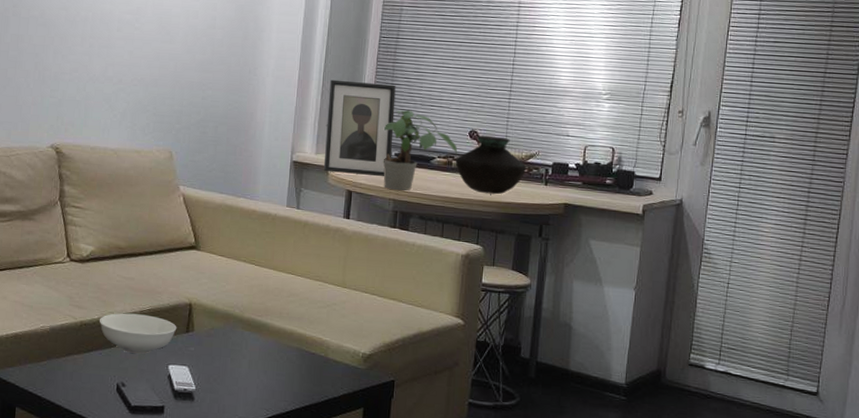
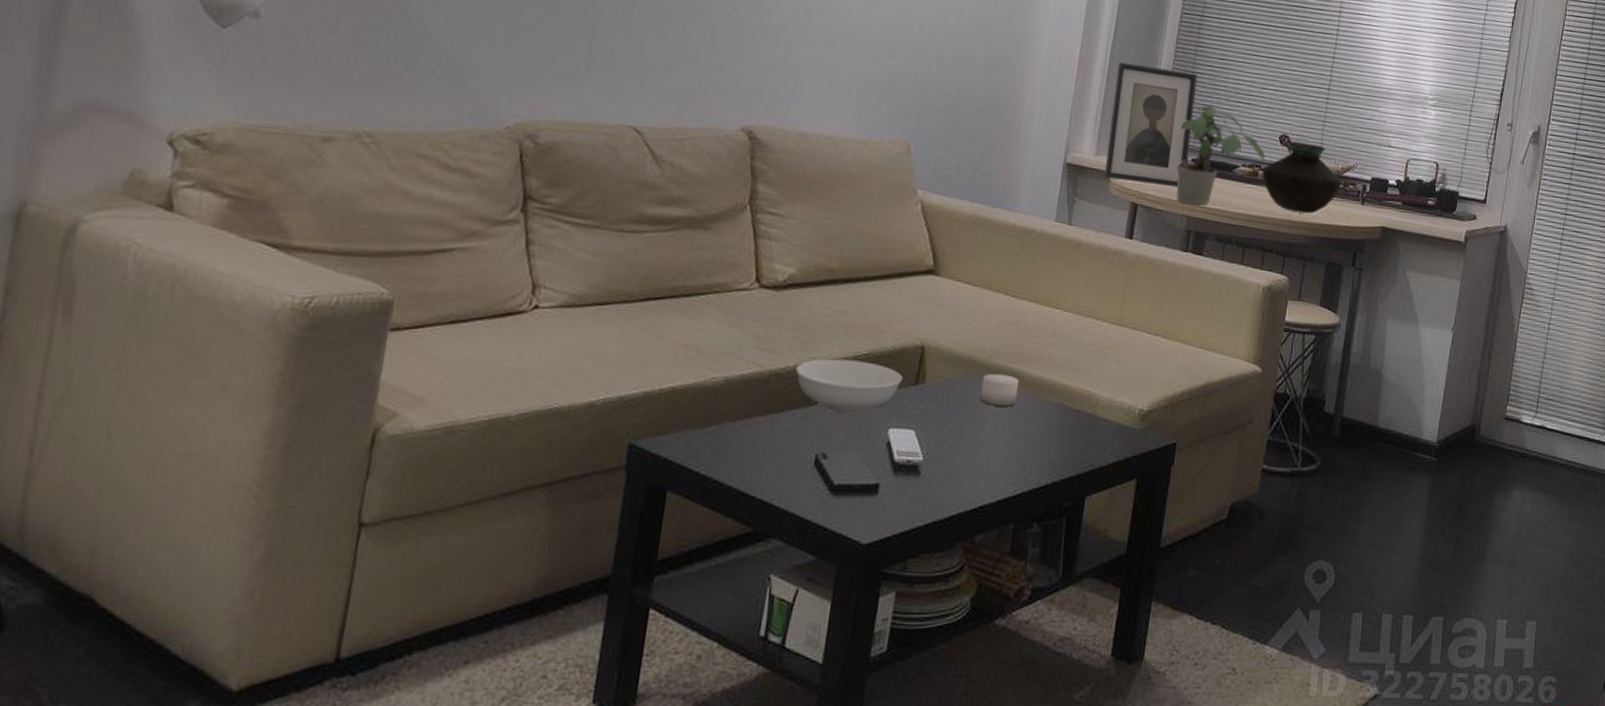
candle: none [236,324,265,350] -> present [980,373,1019,407]

